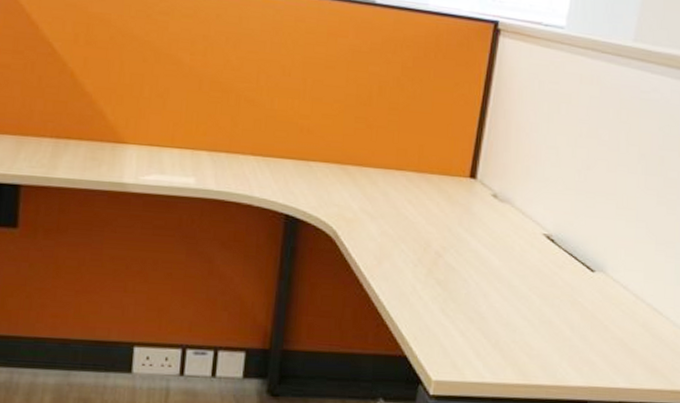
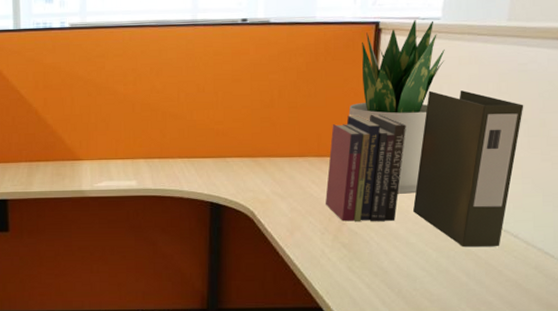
books: none [422,126,519,258] -> present [325,114,406,222]
planter: none [456,25,566,227] -> present [348,20,445,194]
binder: none [519,109,644,298] -> present [413,90,524,247]

